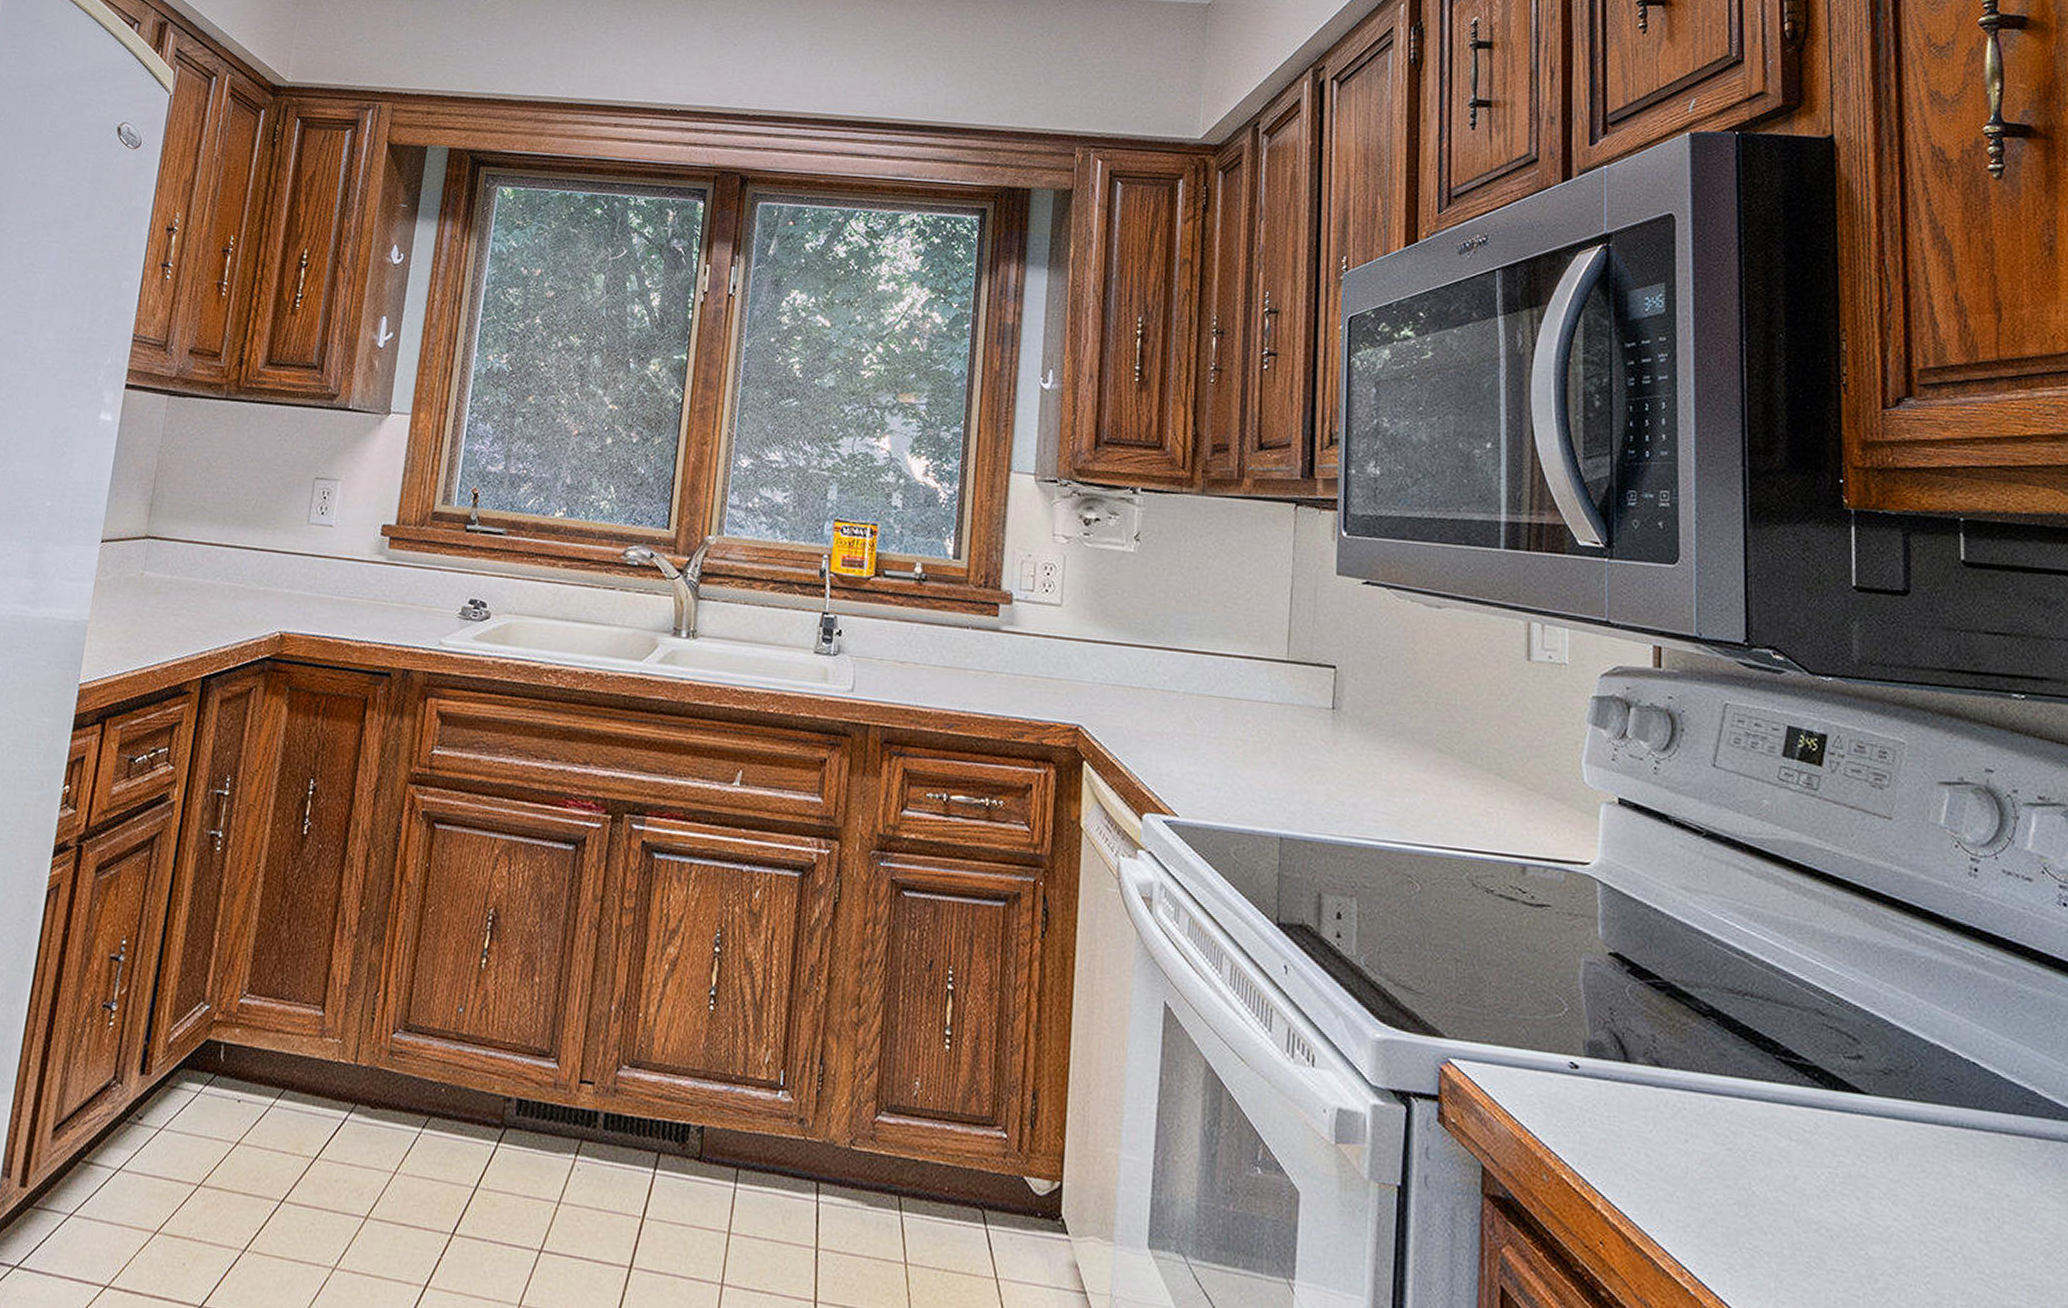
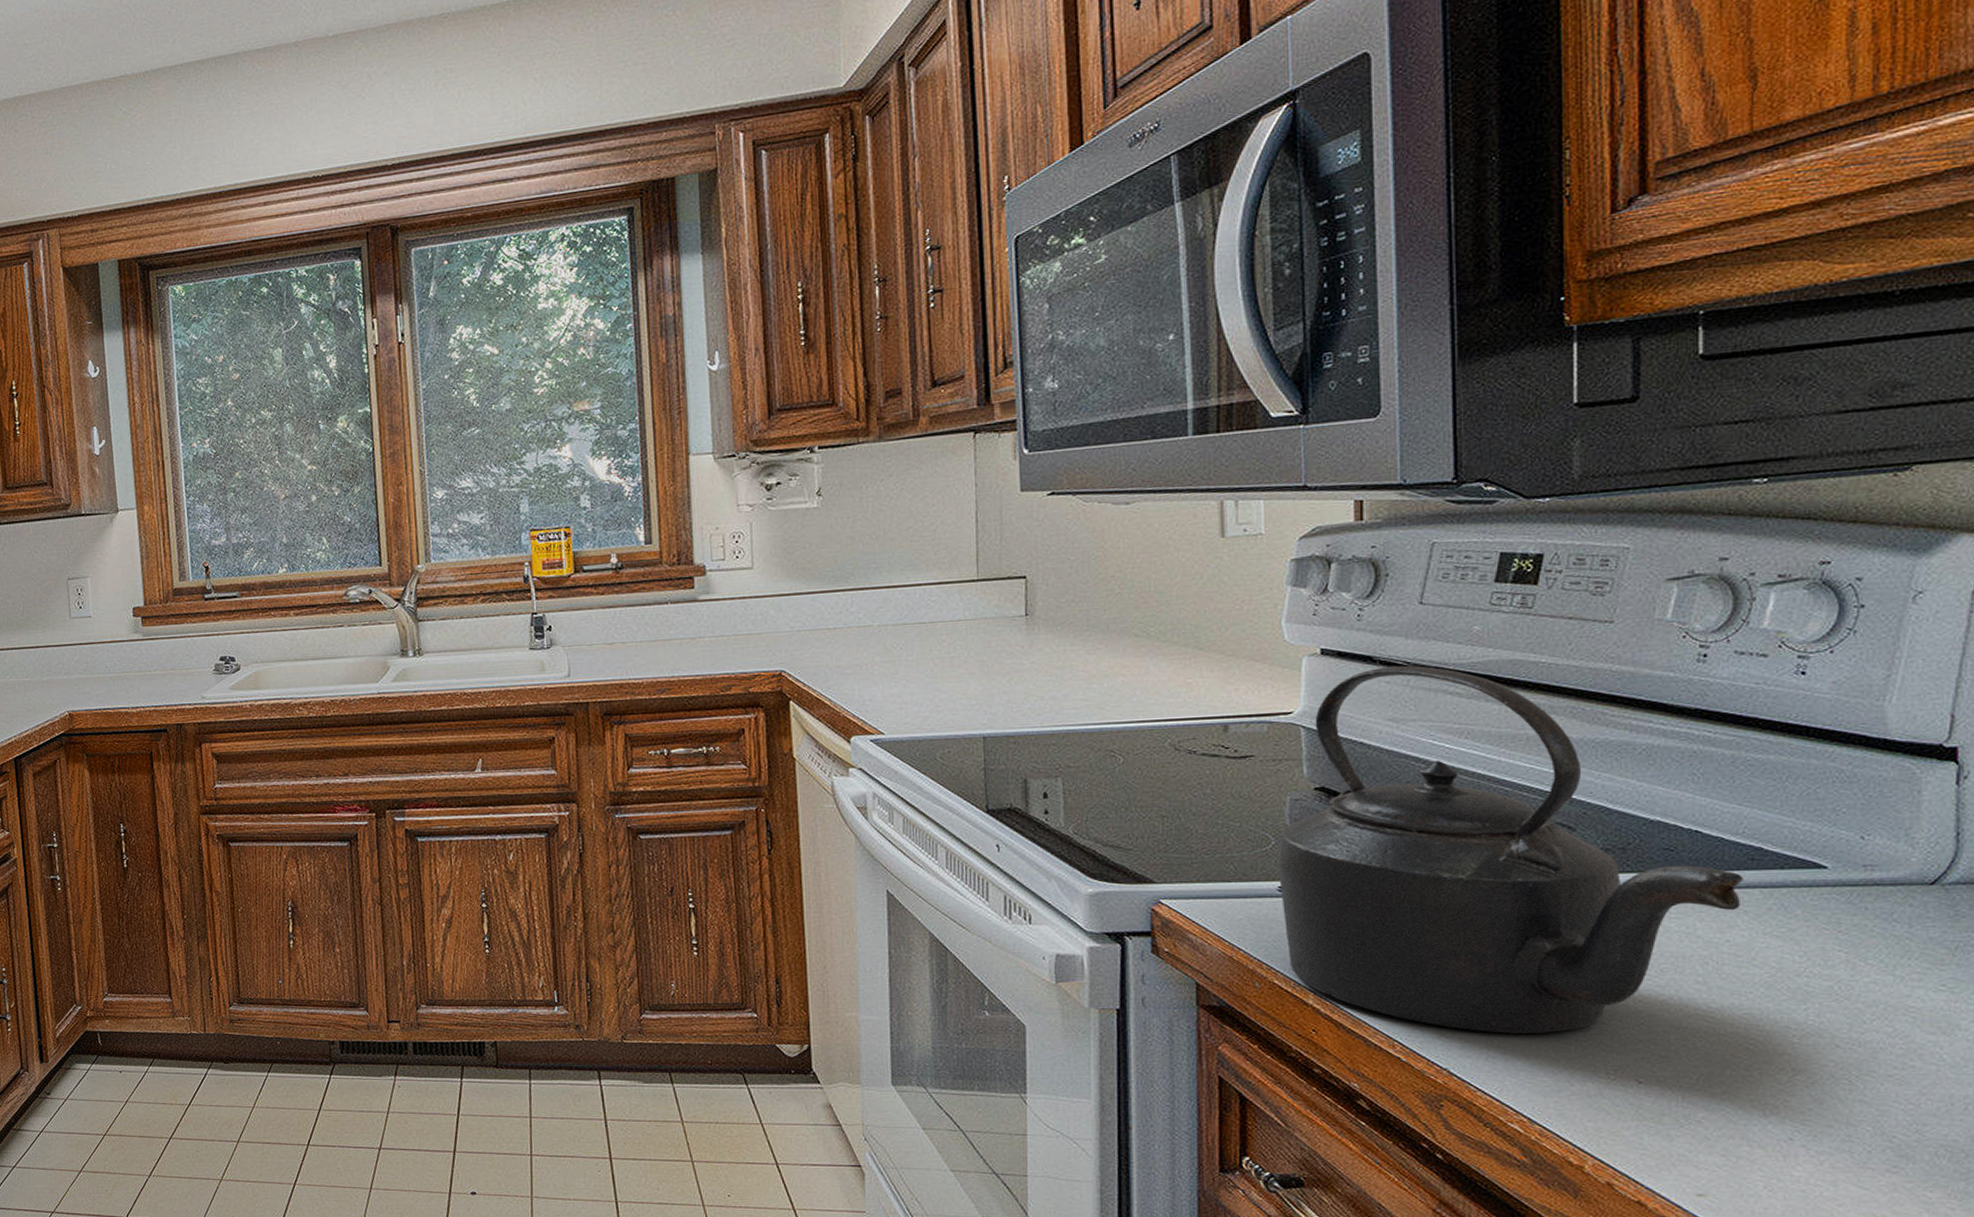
kettle: none [1569,828,2020,1281] -> present [1276,665,1743,1034]

